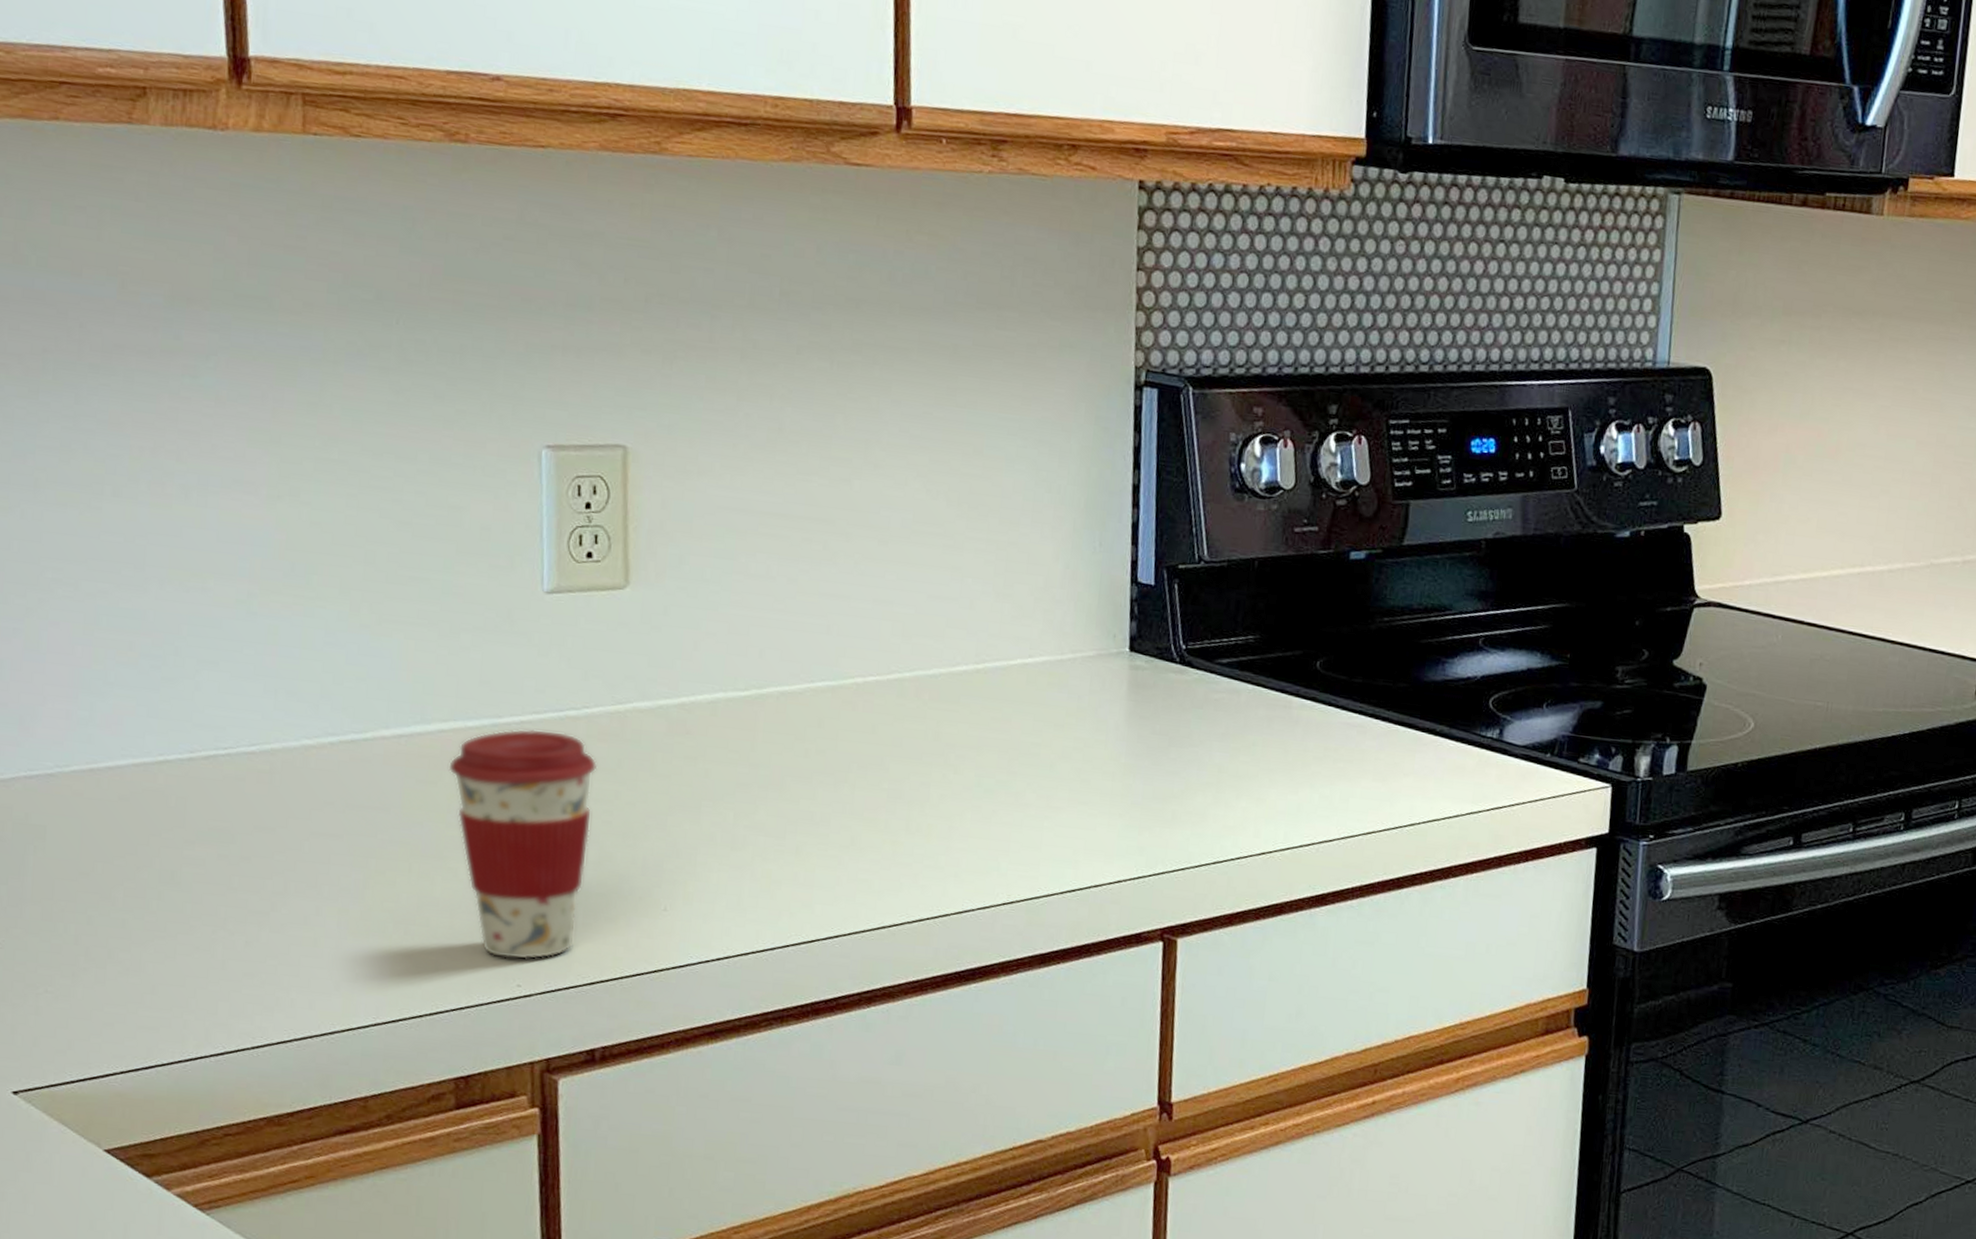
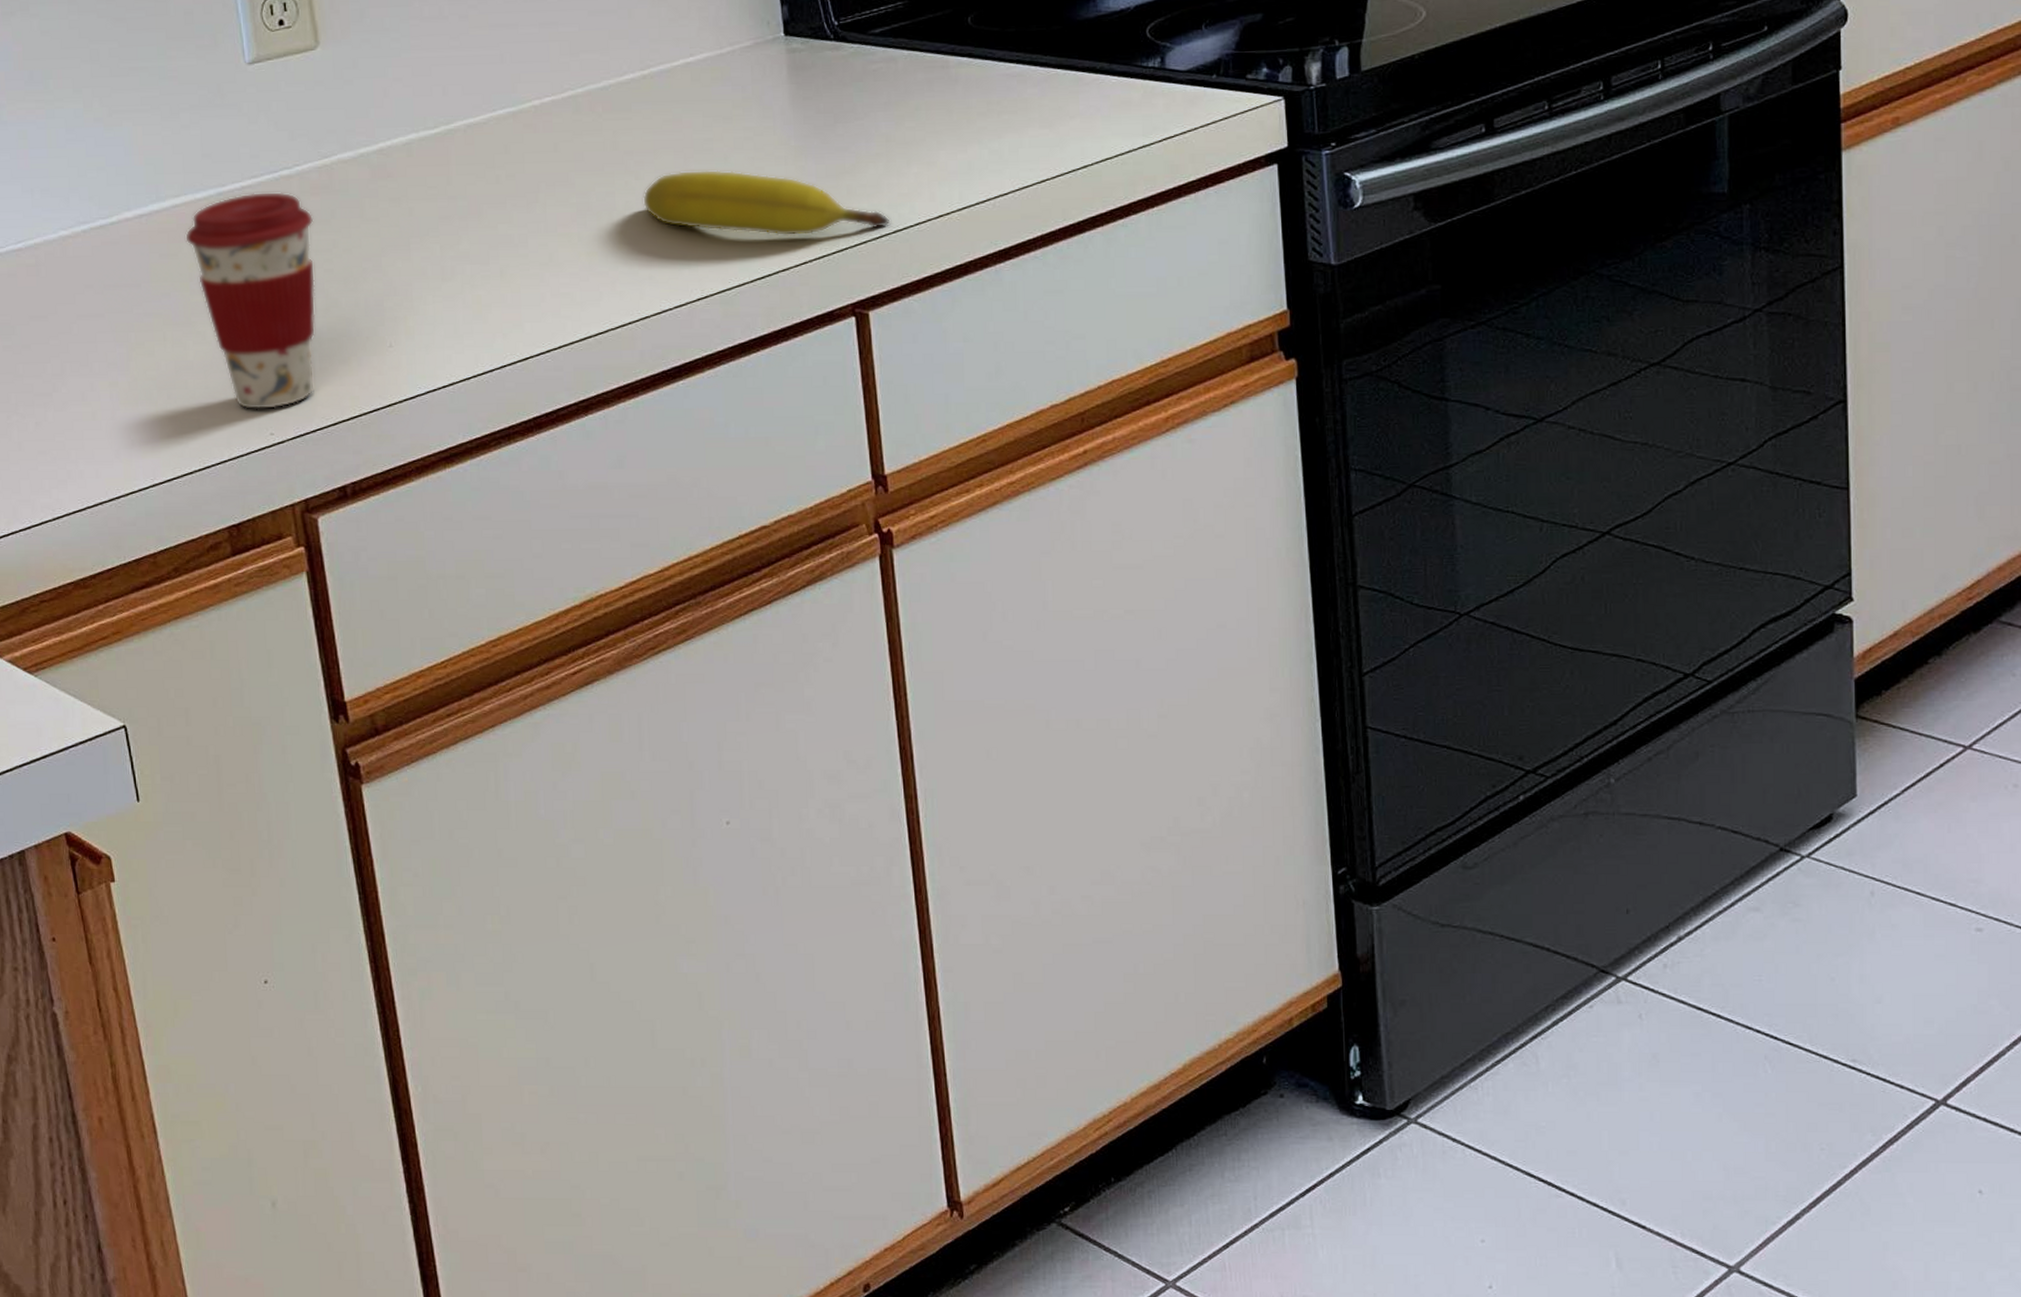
fruit: none [959,771,1212,858] -> present [643,169,891,236]

